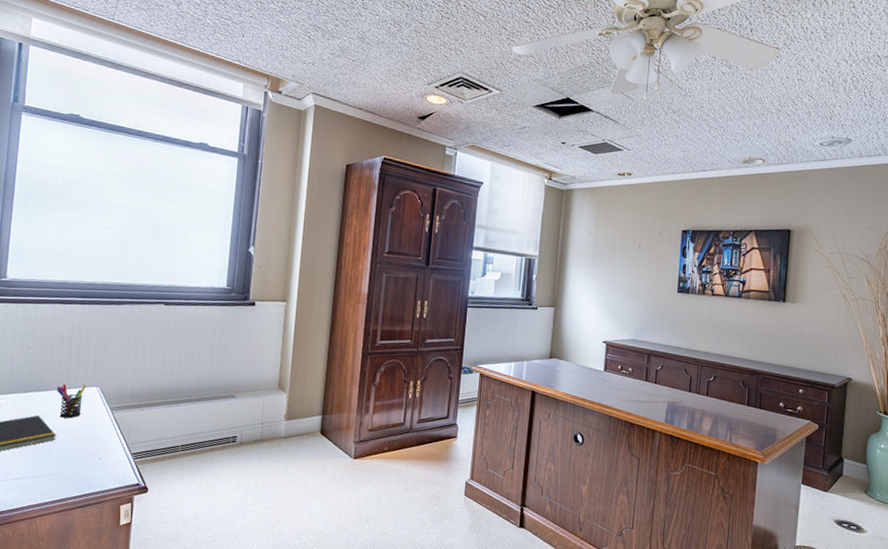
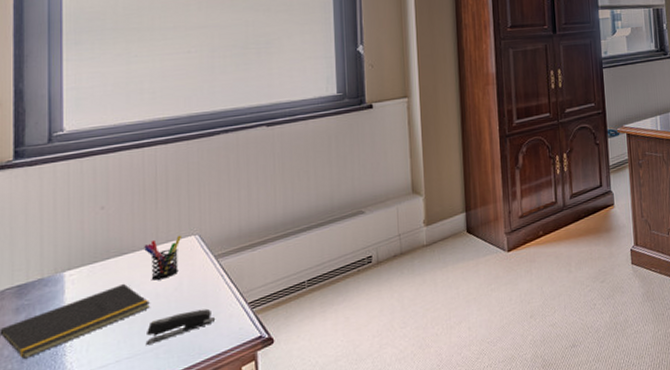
stapler: none [49,449,105,470] -> present [145,308,216,345]

